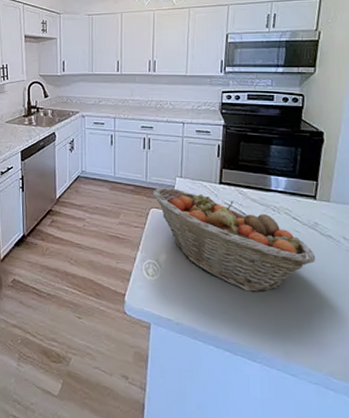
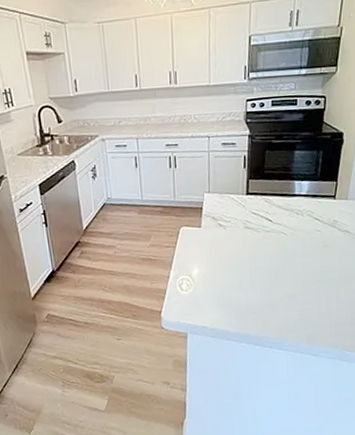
fruit basket: present [153,188,316,292] -> none [182,204,335,291]

